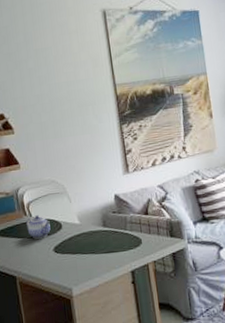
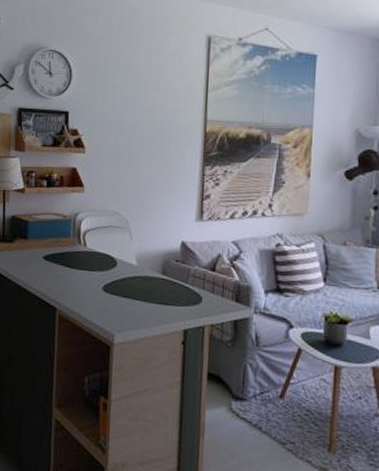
teapot: present [26,215,51,239] -> none [78,246,105,273]

